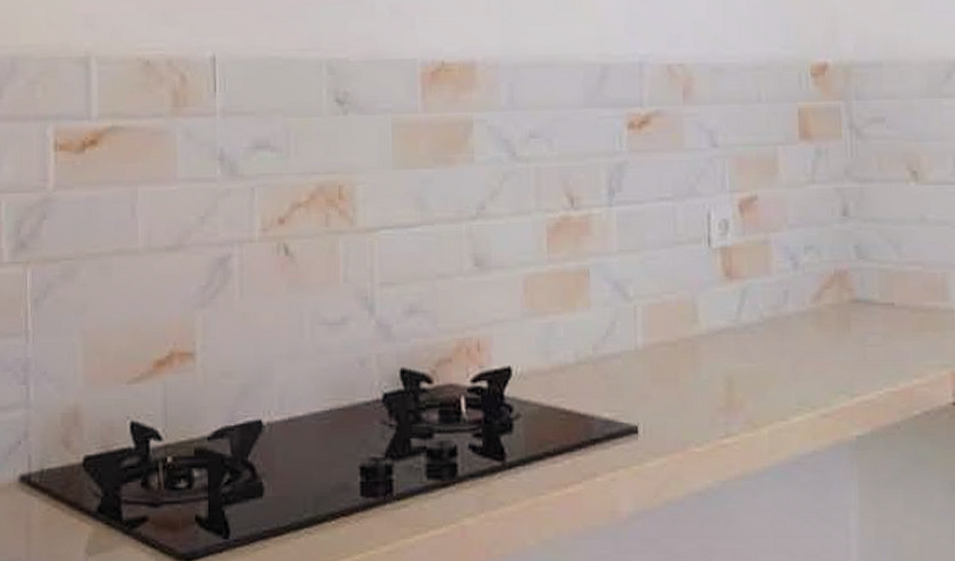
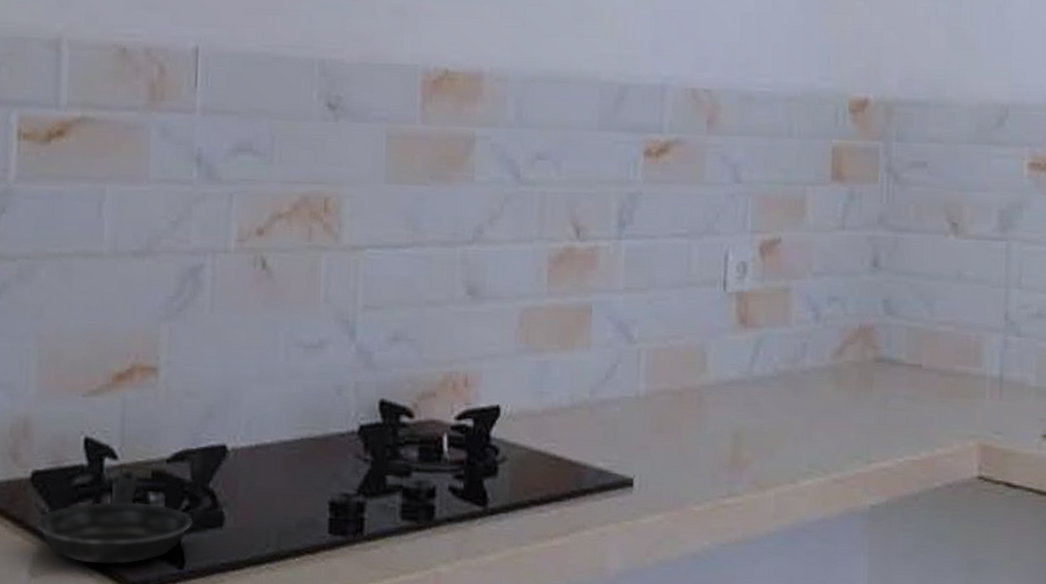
frying pan: none [90,451,234,539] -> present [36,471,192,564]

